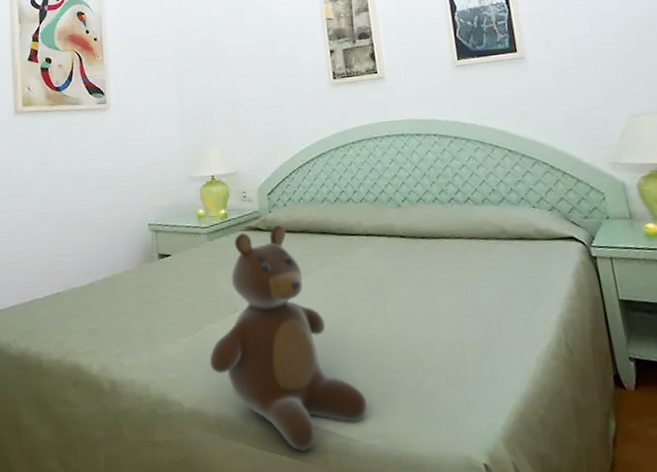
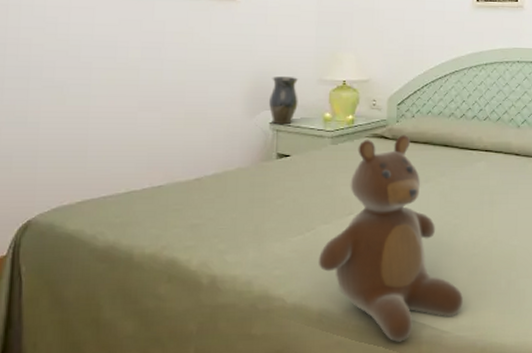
vase: none [144,177,172,225] -> present [268,77,299,124]

